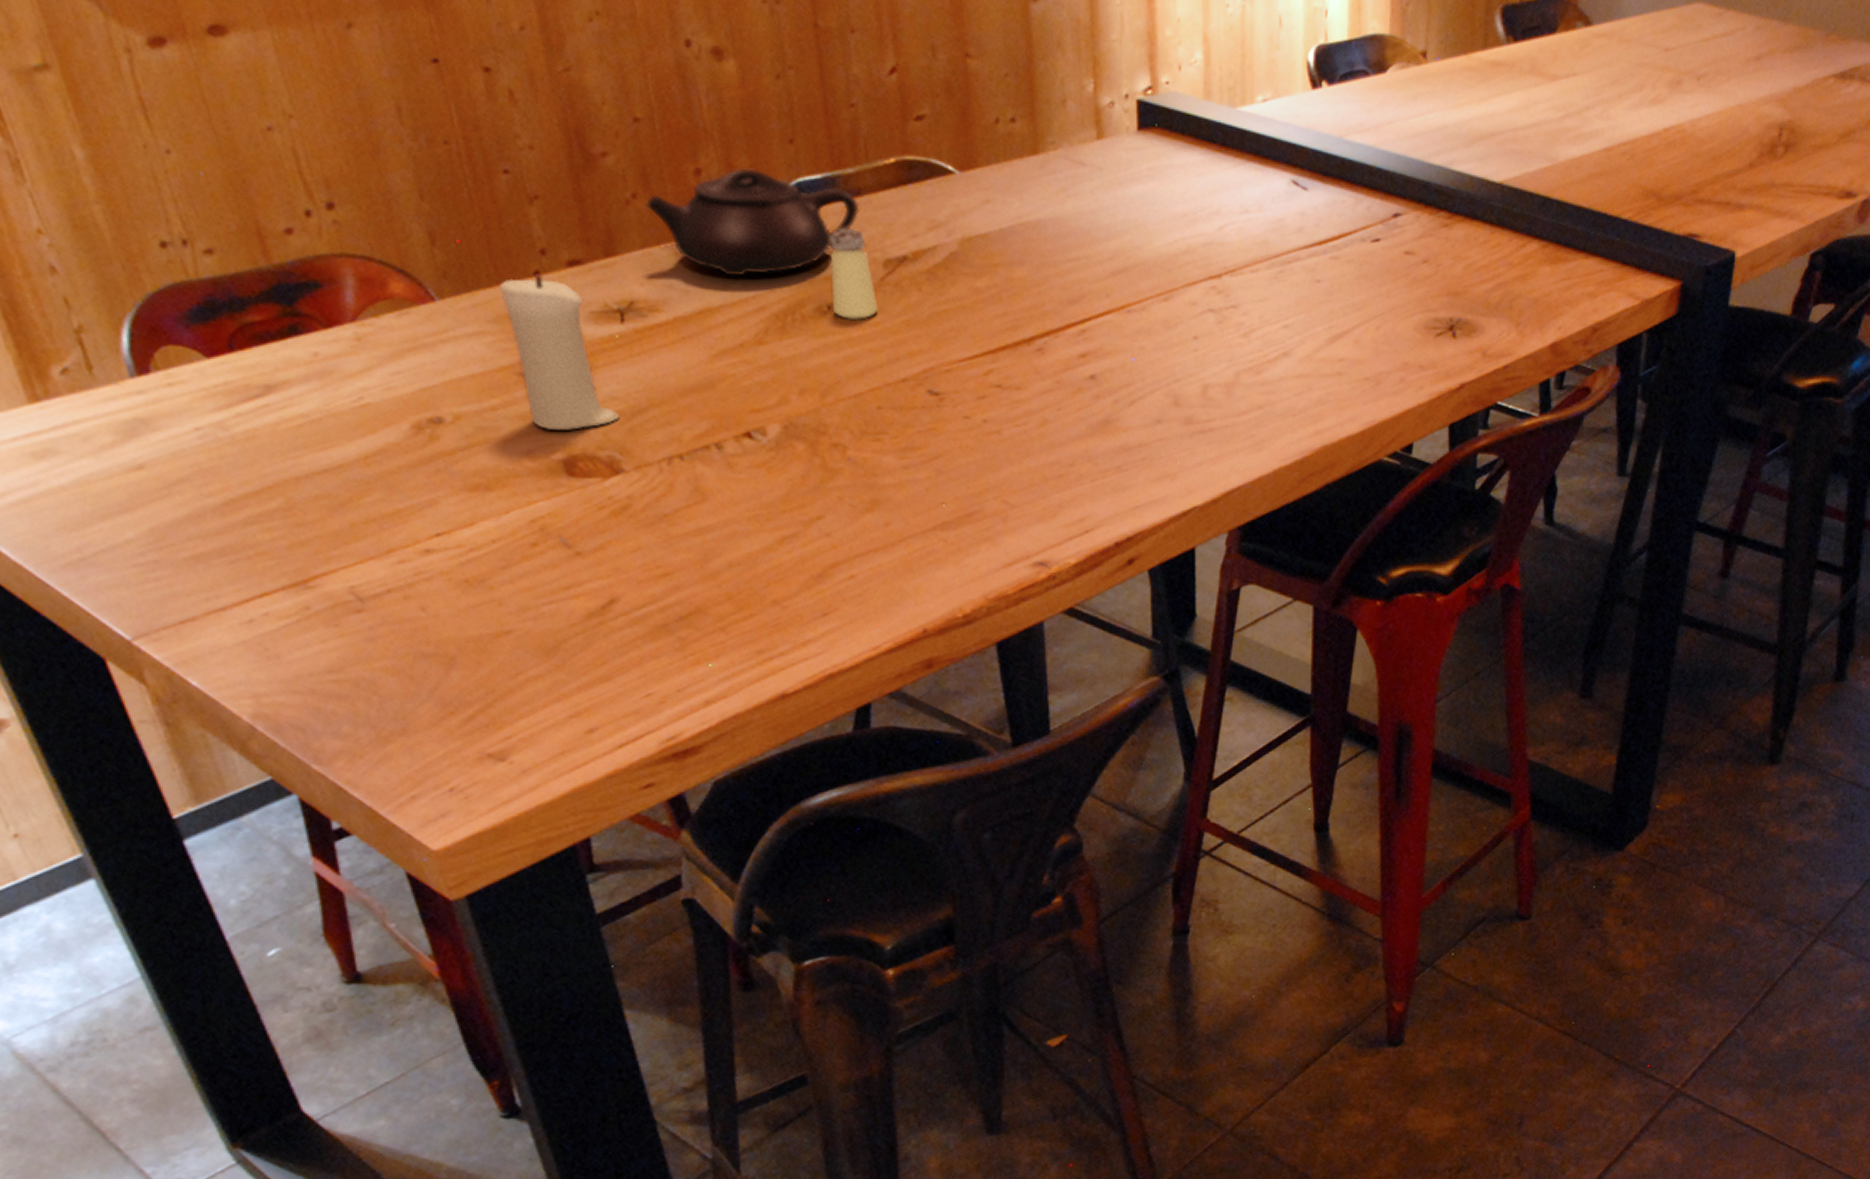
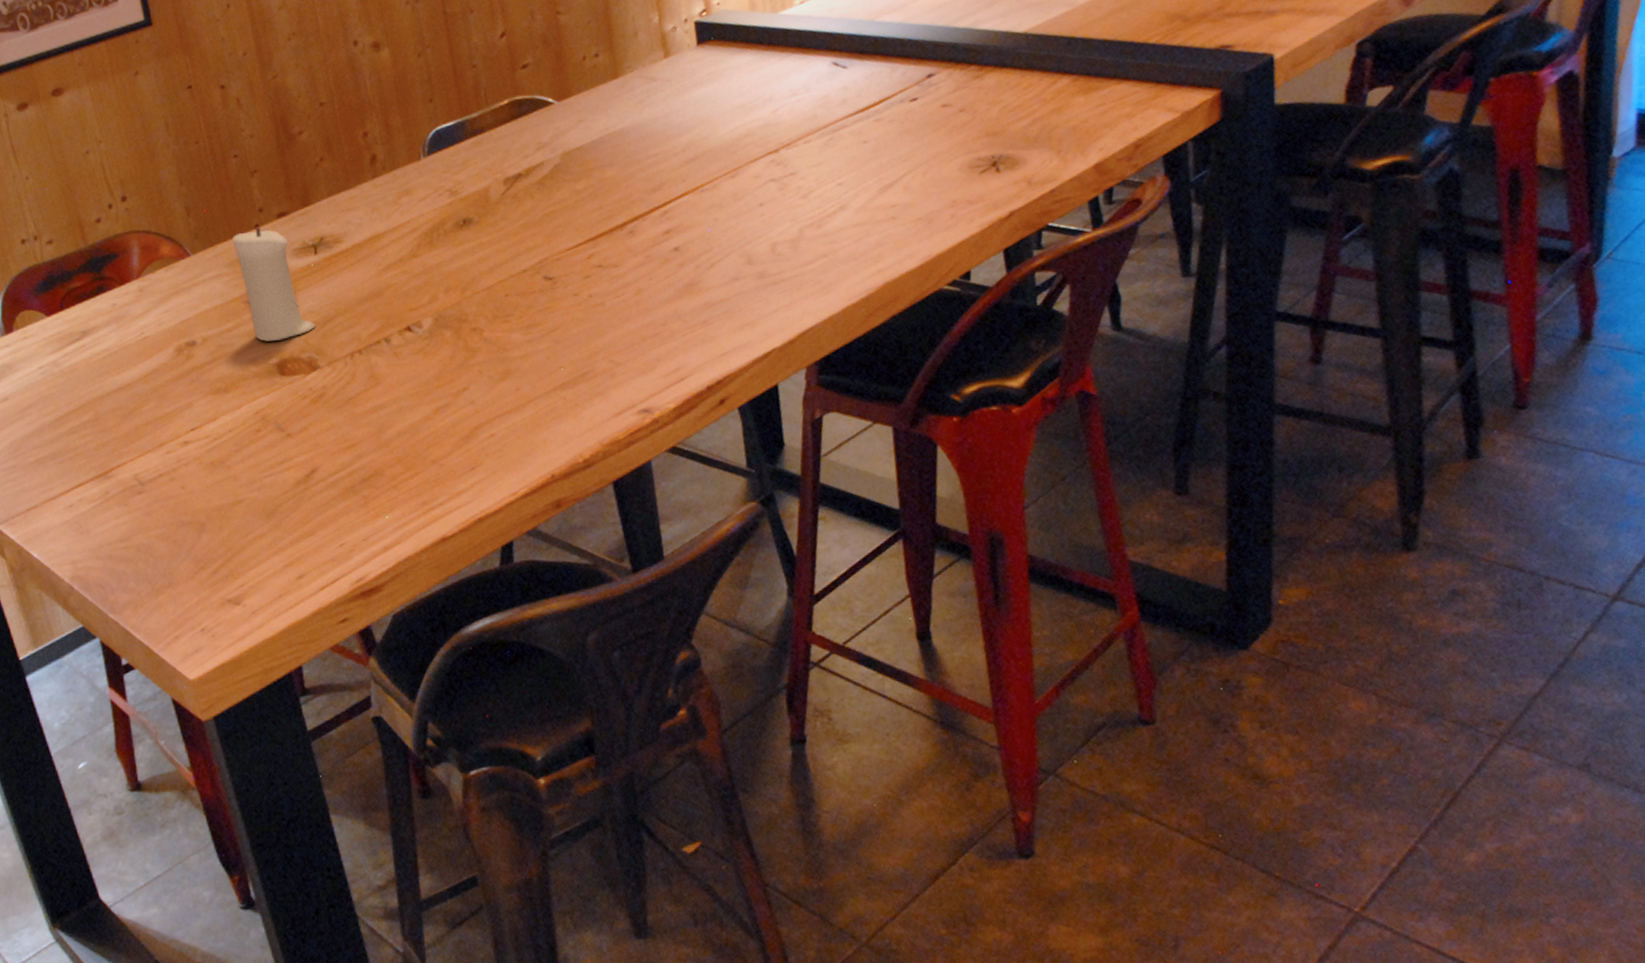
teapot: present [645,168,860,277] -> none [330,125,484,209]
saltshaker: present [829,228,879,321] -> none [462,158,502,230]

